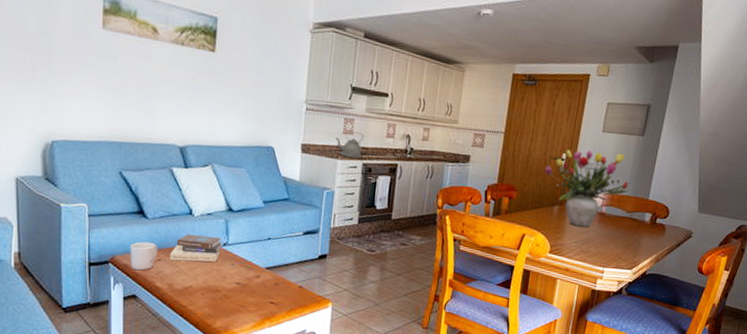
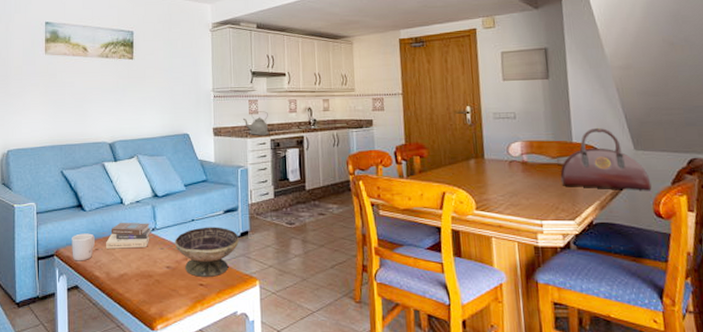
decorative bowl: none [246,246,316,296] -> present [174,227,239,277]
flower arrangement: present [544,150,630,227] -> none [450,99,548,179]
handbag: none [629,188,703,250] -> present [560,127,652,191]

